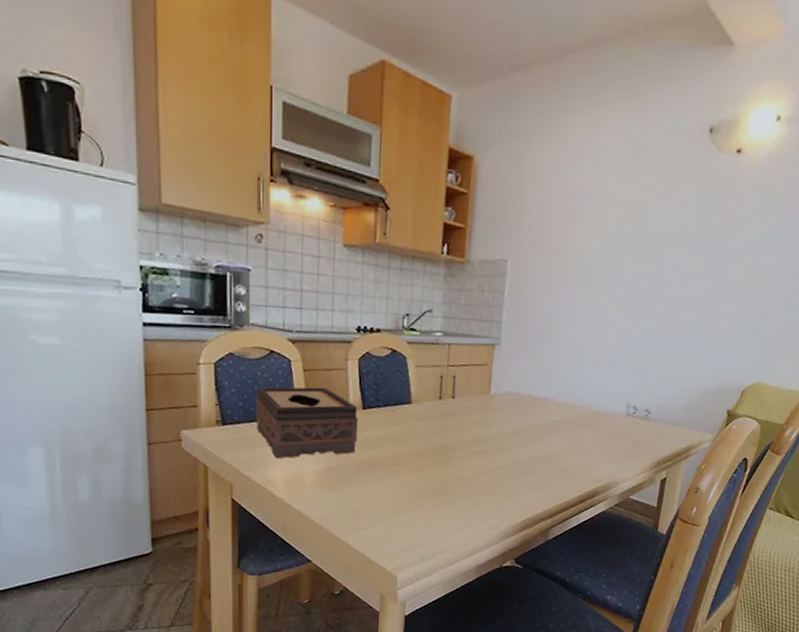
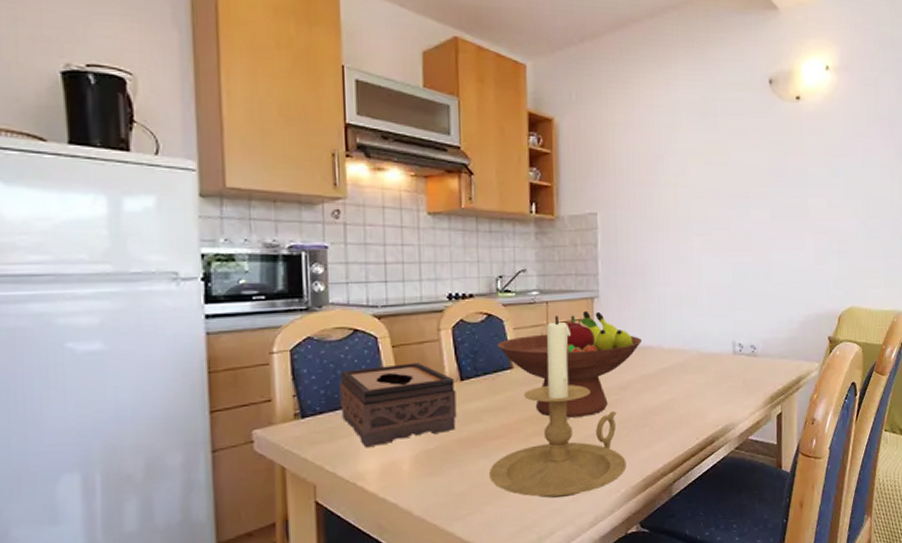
candle holder: none [382,358,509,526] -> present [490,316,627,498]
fruit bowl: none [399,356,537,457] -> present [497,310,642,418]

